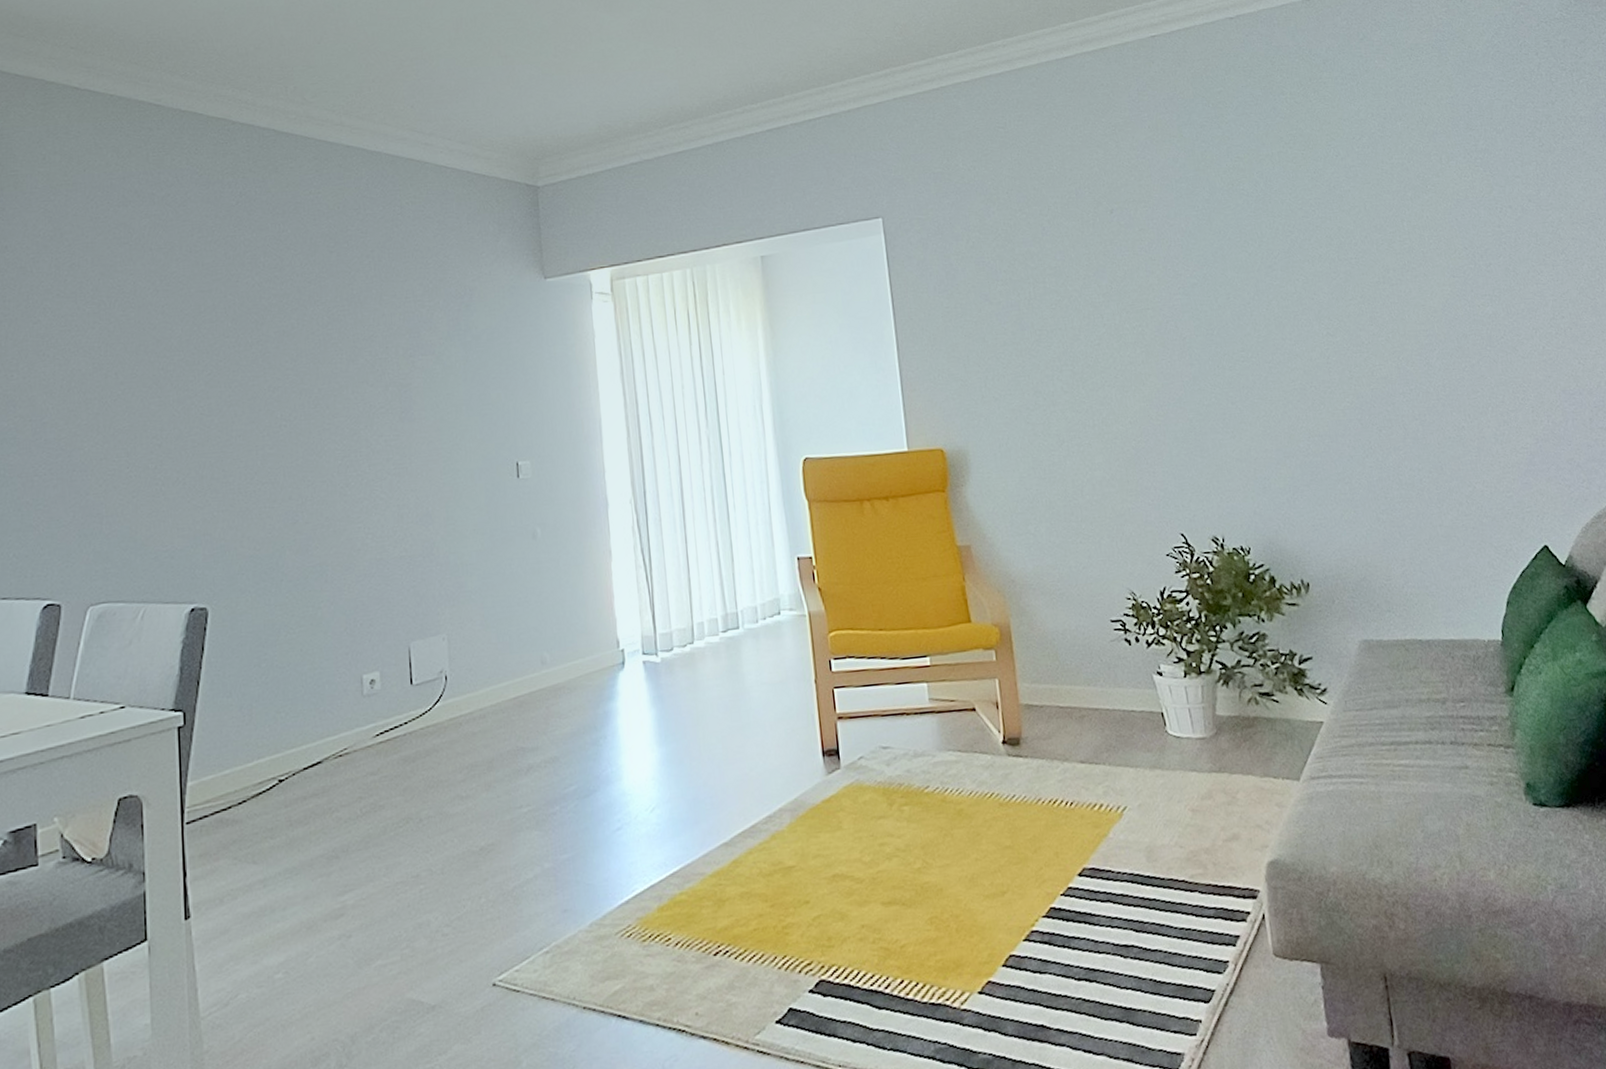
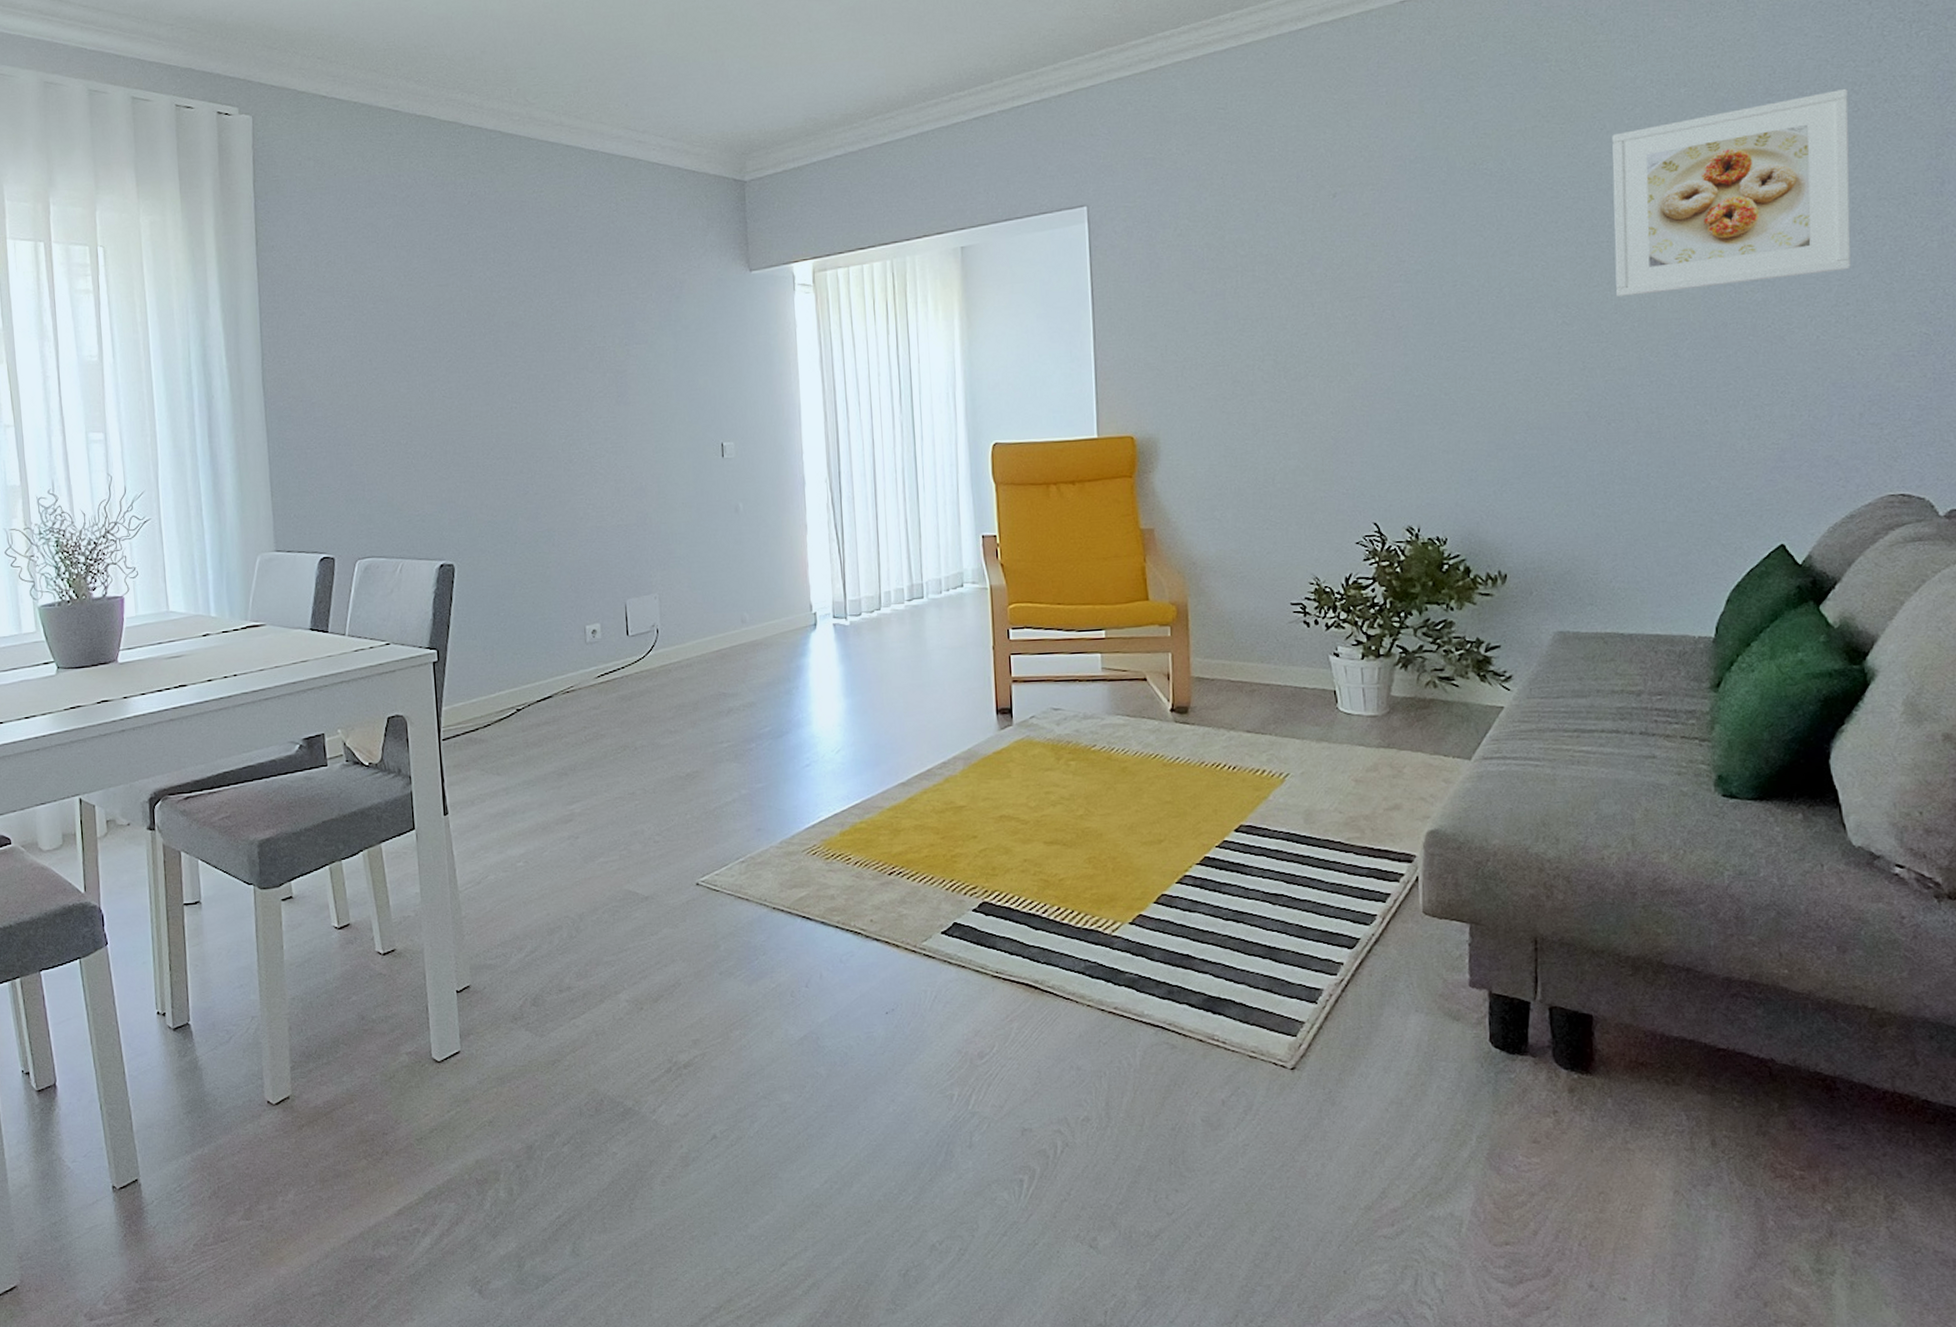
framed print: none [1346,125,1560,310] -> present [1612,88,1851,298]

